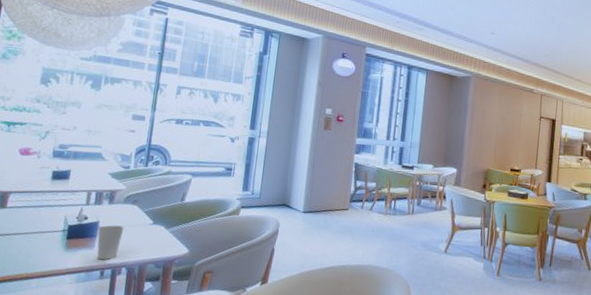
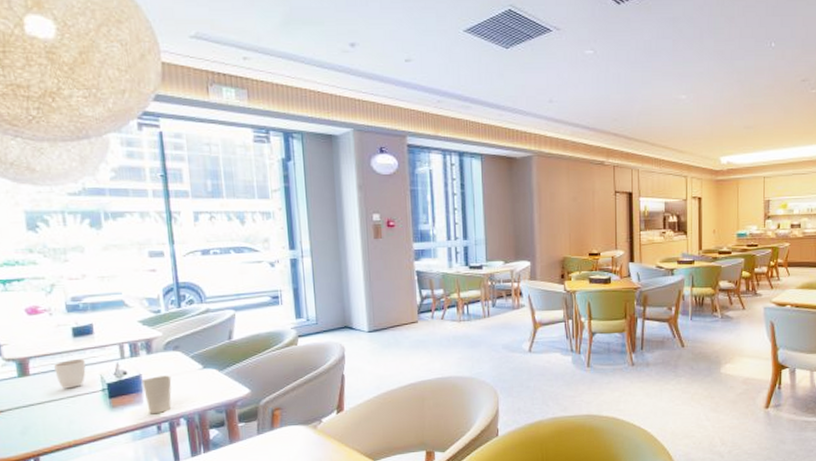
cup: none [28,199,56,225] -> present [54,359,86,389]

